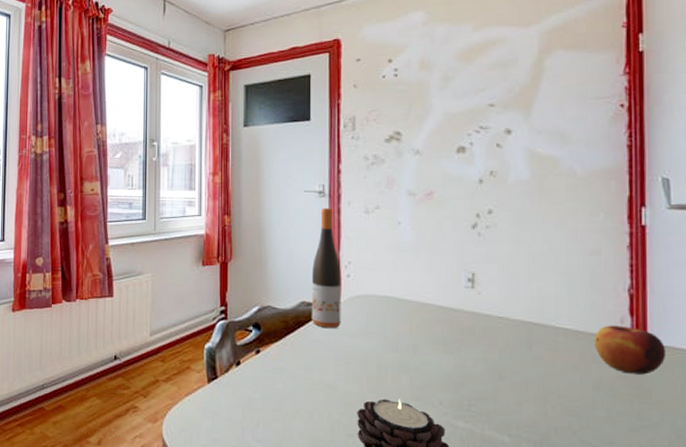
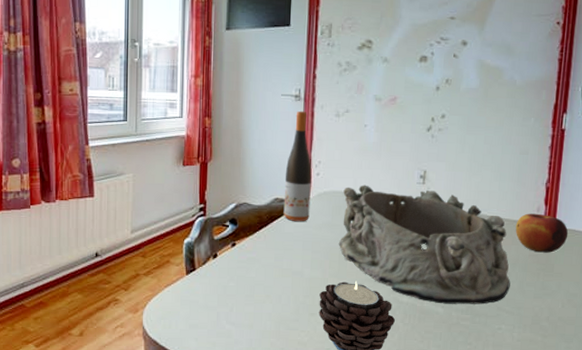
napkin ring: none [376,288,595,436] -> present [338,185,511,304]

